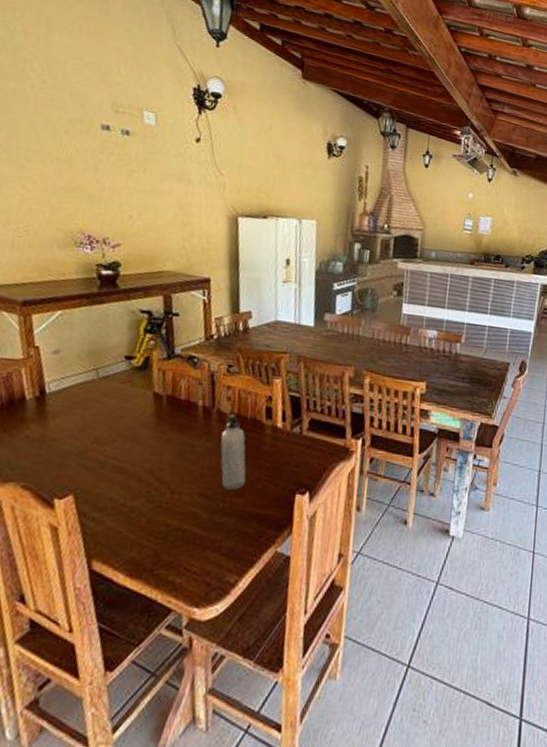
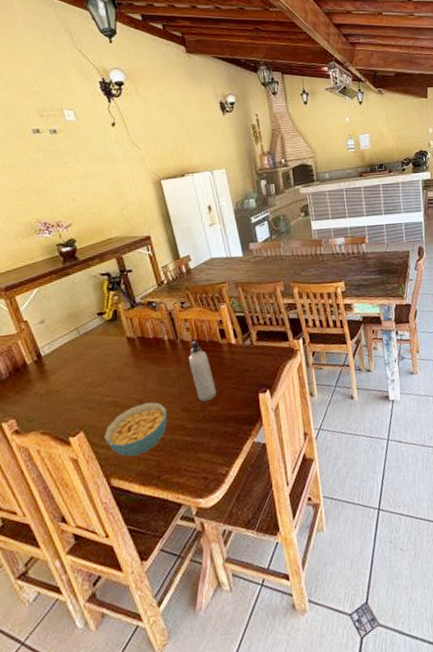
cereal bowl: none [96,476,182,539] -> present [104,402,168,457]

